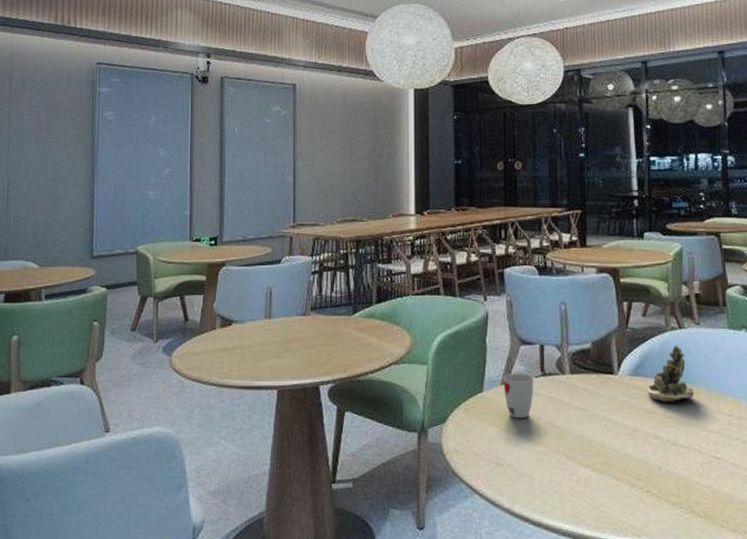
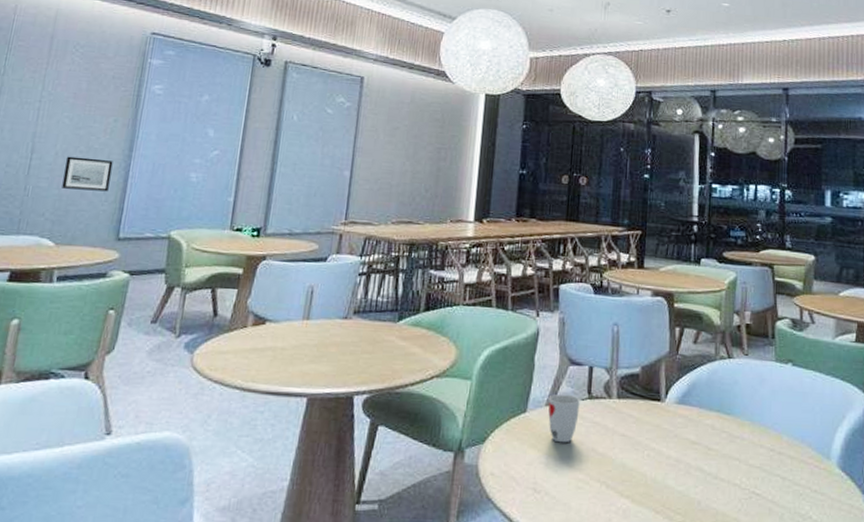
wall art: none [38,185,79,215] -> present [62,156,113,192]
succulent planter: present [647,345,695,402] -> none [692,374,739,433]

